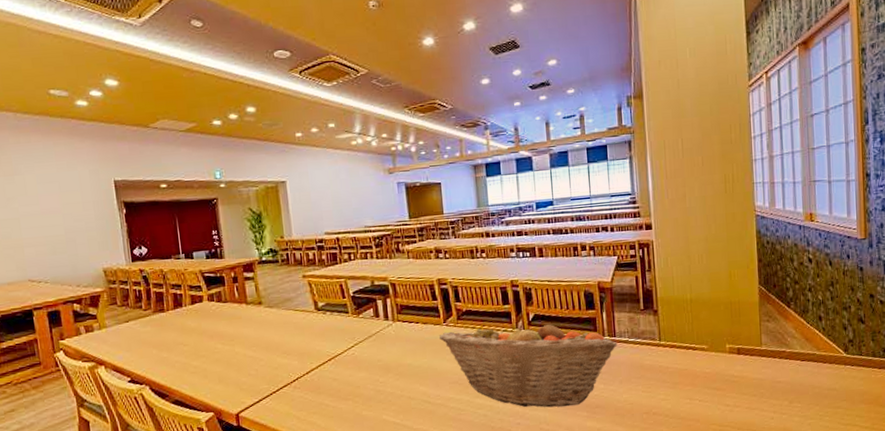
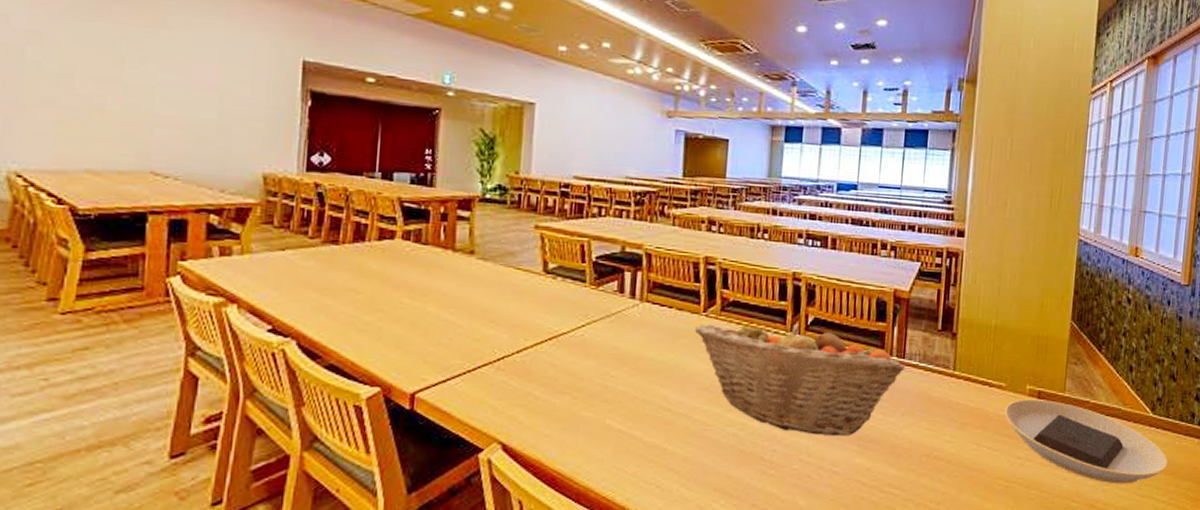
plate: none [709,354,867,418] -> present [1004,399,1169,484]

